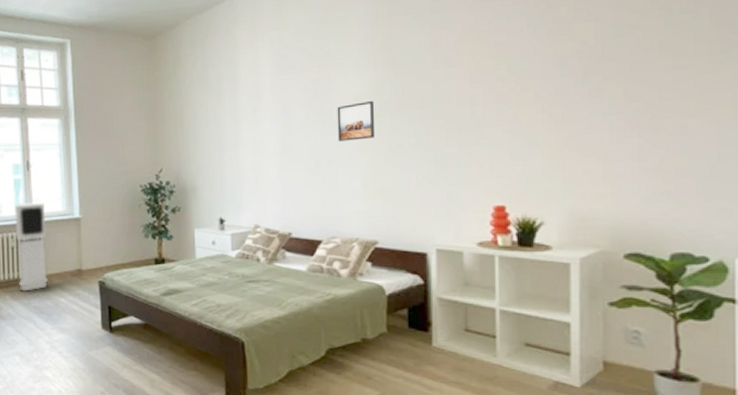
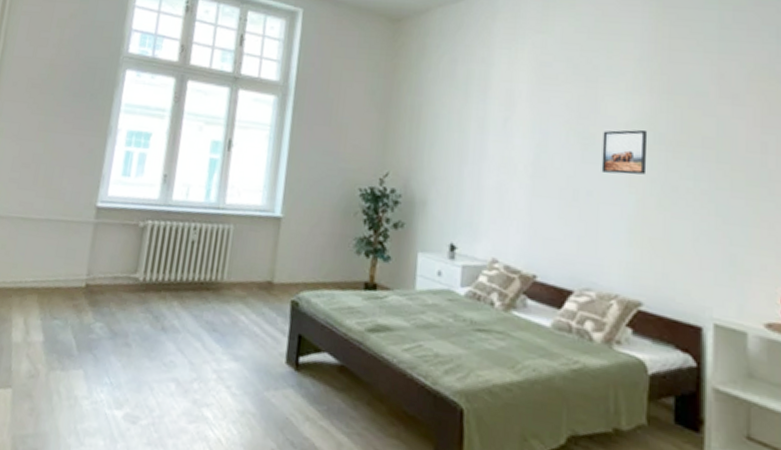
air purifier: present [15,202,49,291] -> none [192,188,241,301]

